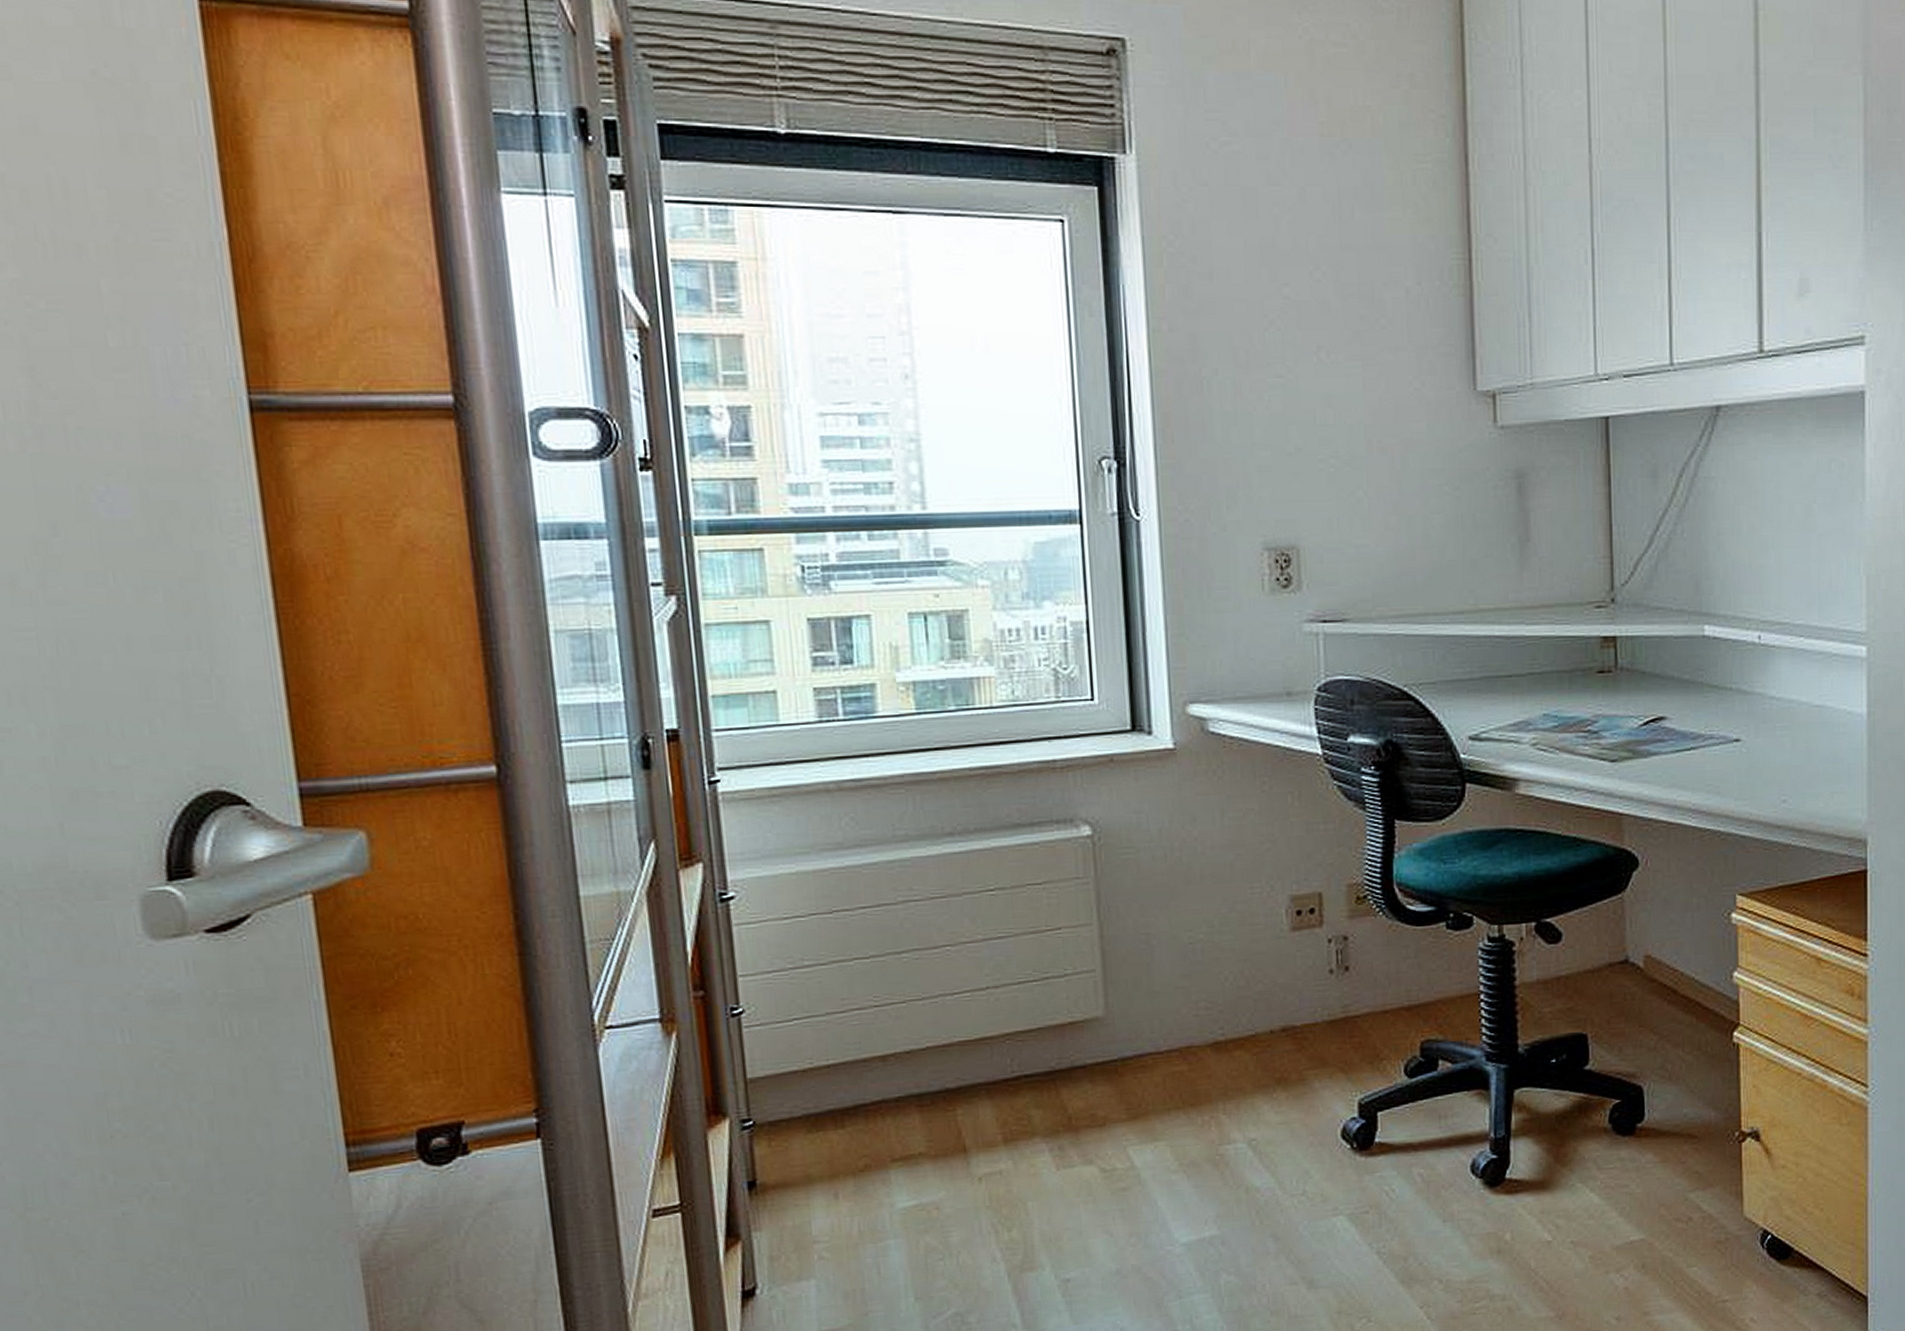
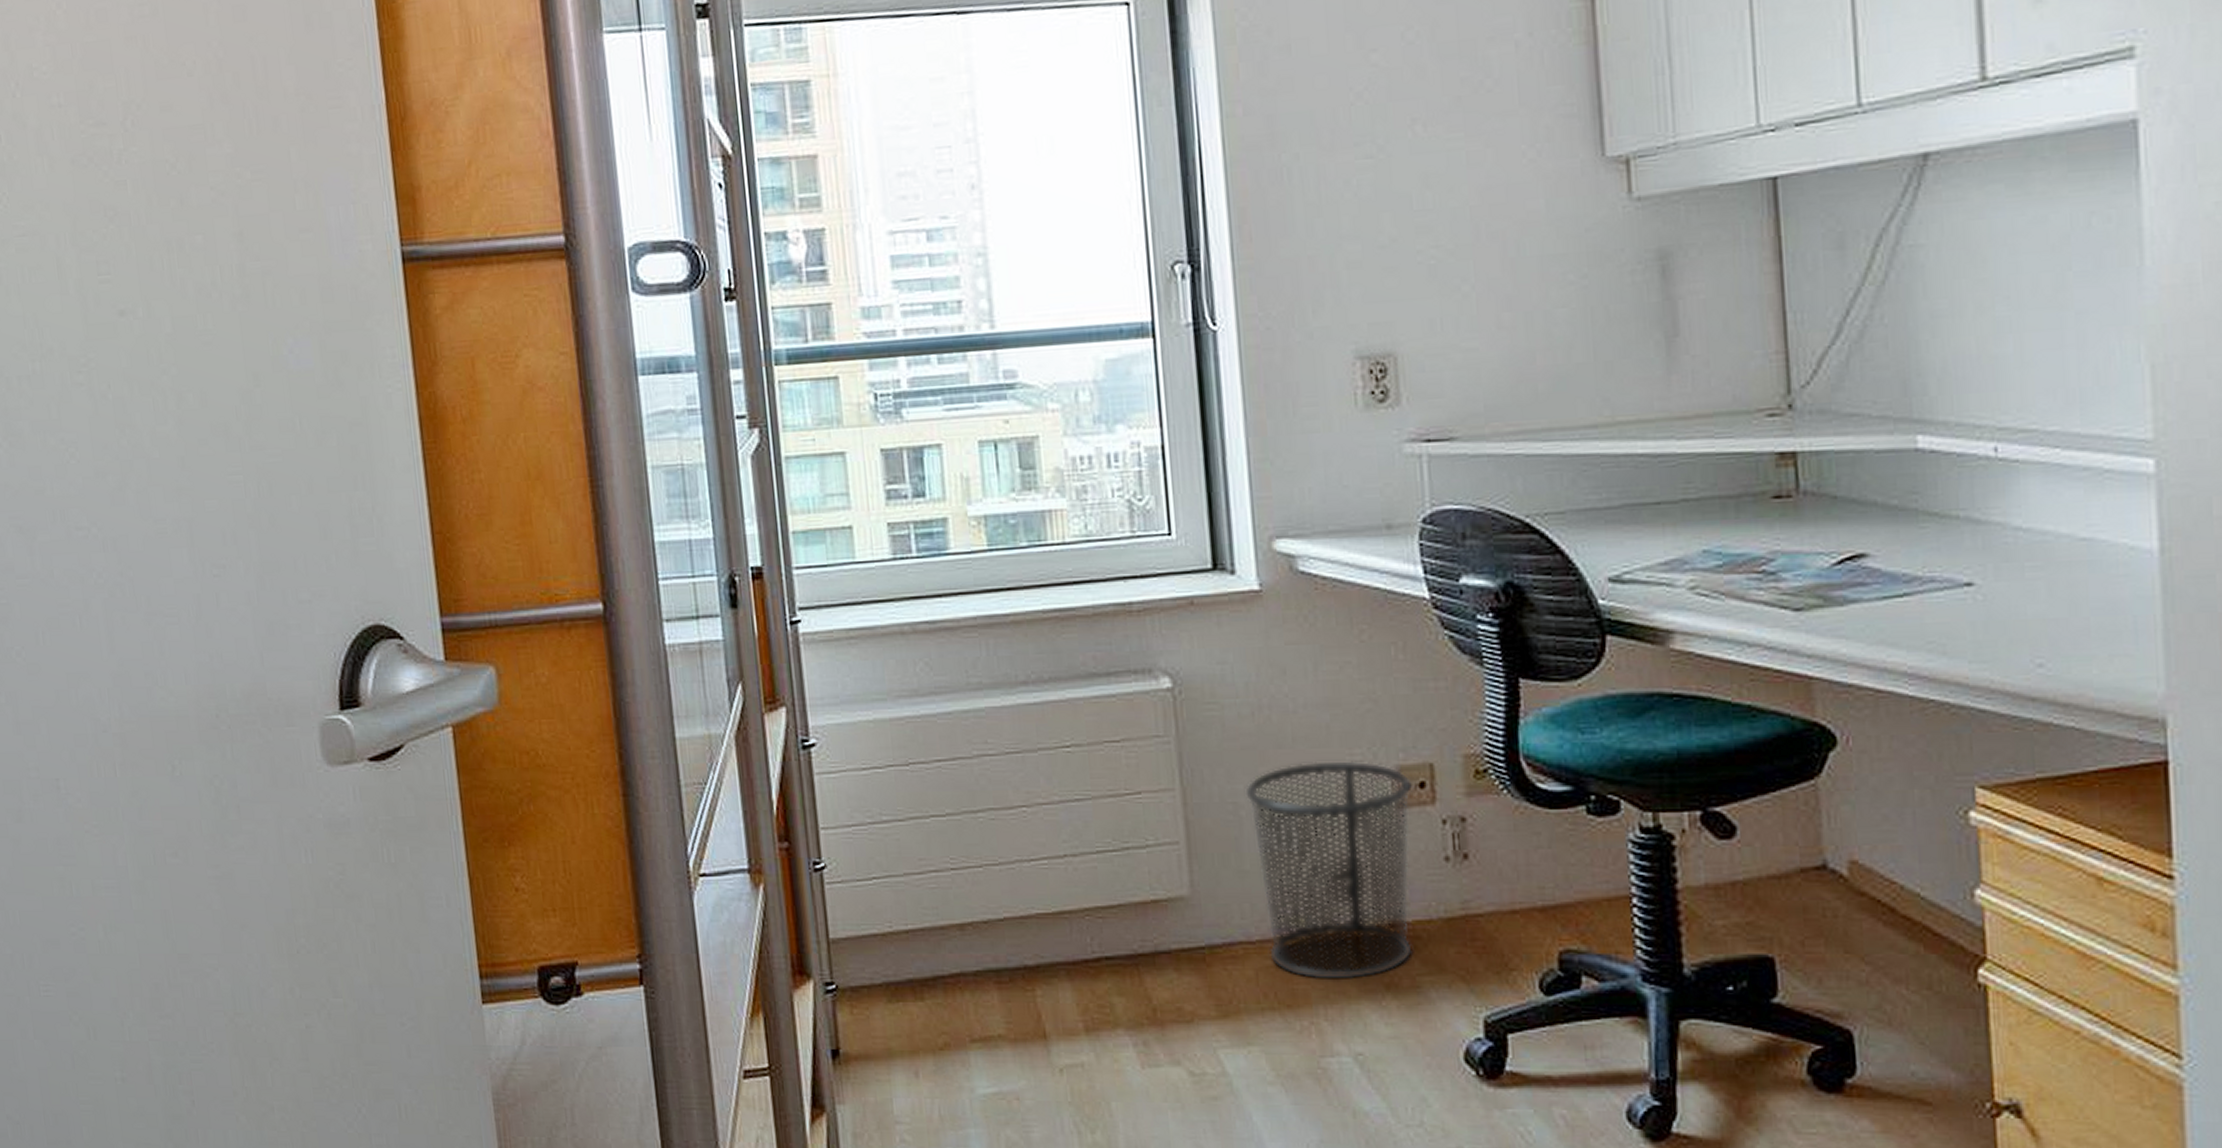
waste bin: none [1157,893,1304,1081] -> present [1245,761,1413,981]

